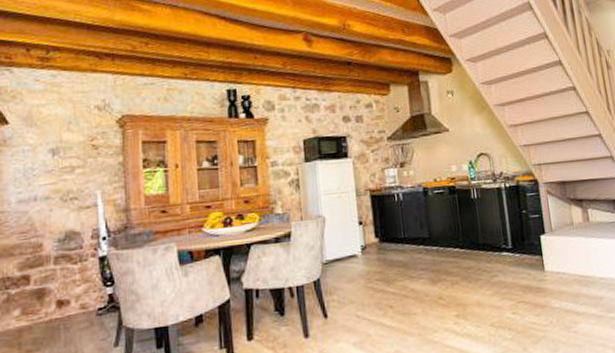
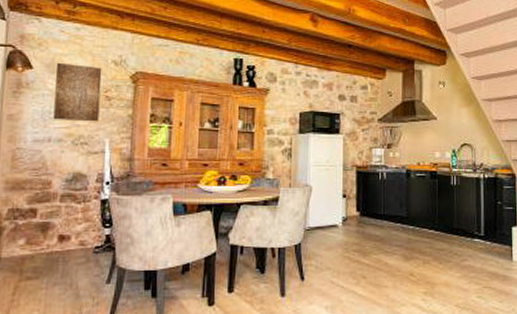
wall art: none [34,114,87,177] -> present [53,62,102,122]

